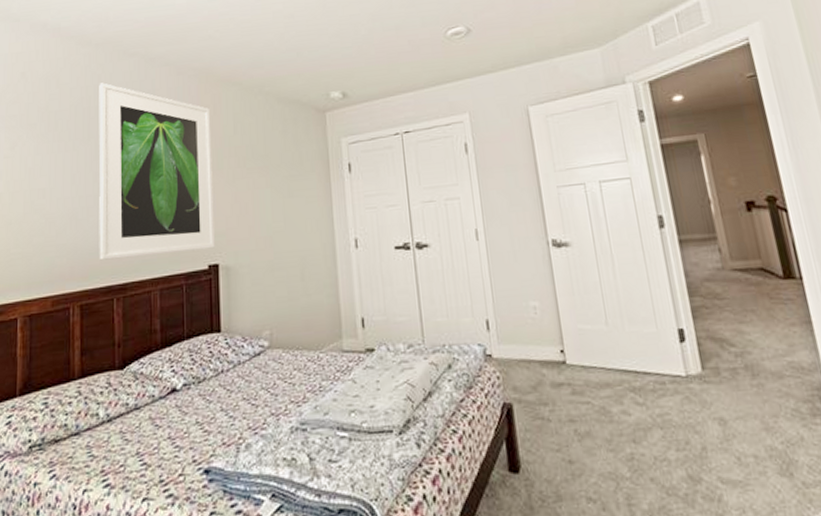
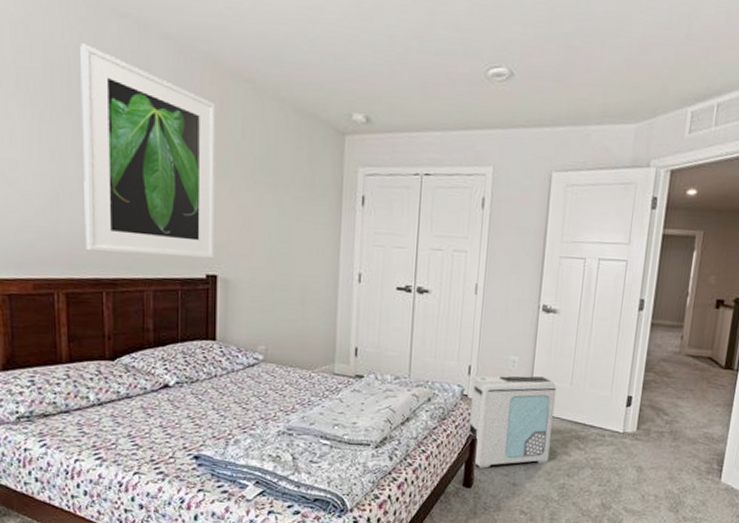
air purifier: none [493,319,606,445] -> present [468,375,557,468]

